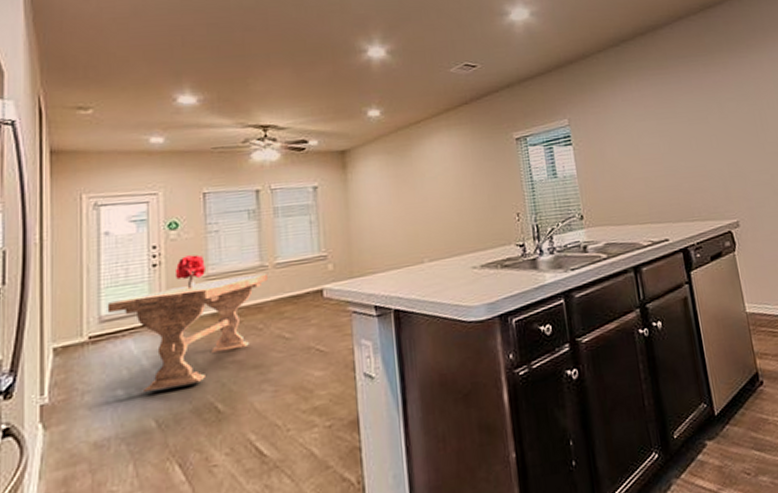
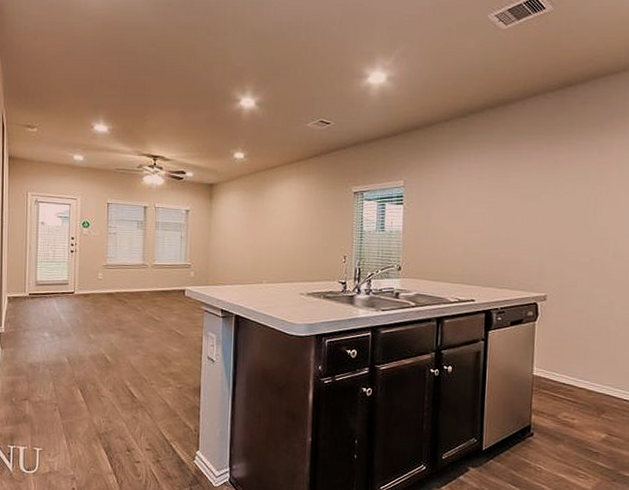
dining table: present [107,273,269,391] -> none [41,269,148,339]
bouquet: present [174,255,205,290] -> none [85,248,105,273]

